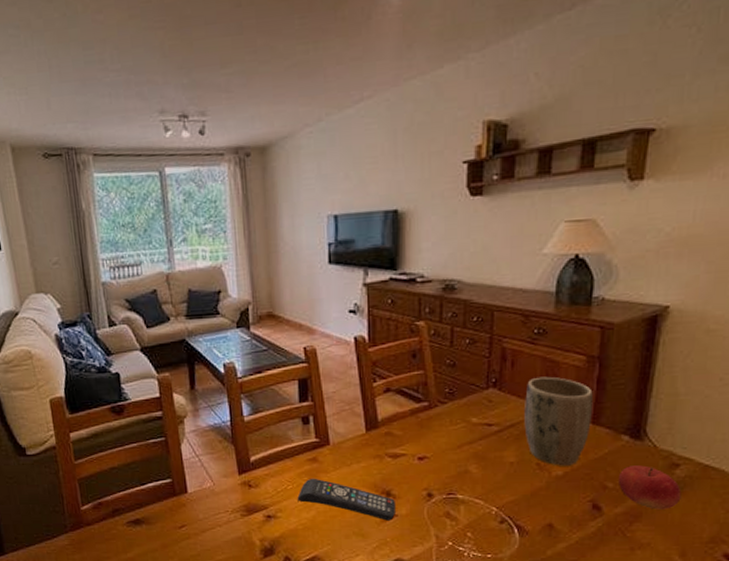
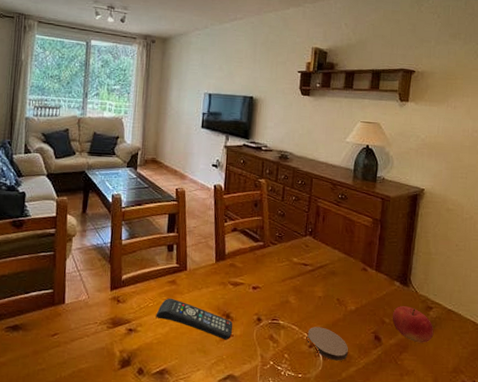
coaster: none [496,499,554,537] -> present [307,327,348,361]
plant pot: present [524,376,593,466] -> none [330,231,376,303]

